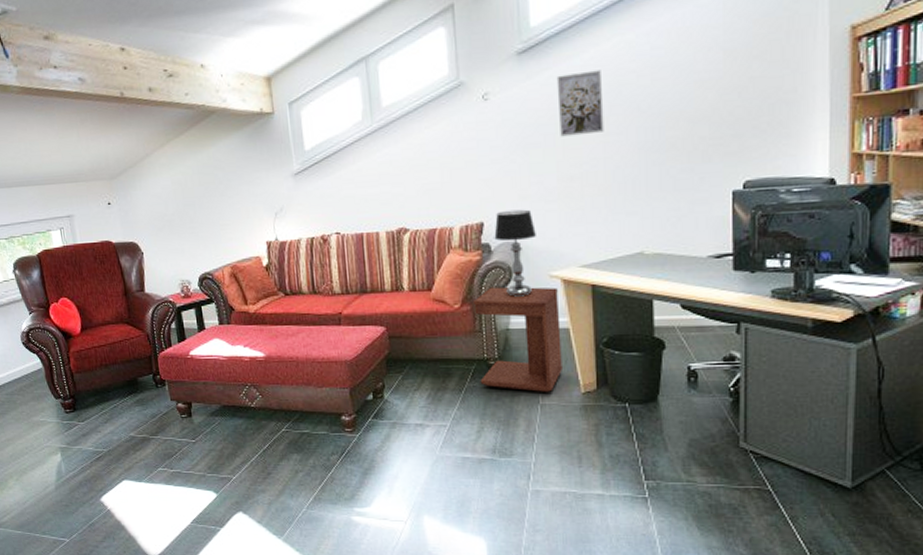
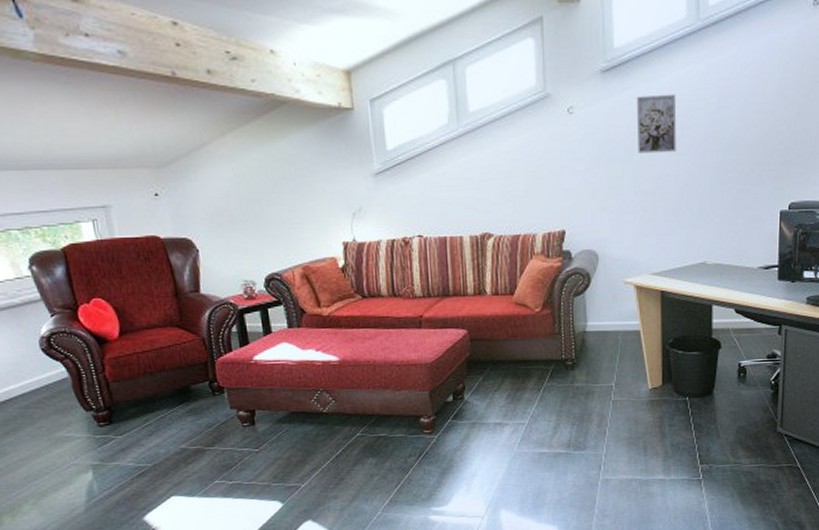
side table: present [472,286,562,392] -> none [553,291,633,389]
table lamp: present [494,209,536,297] -> none [575,219,613,301]

